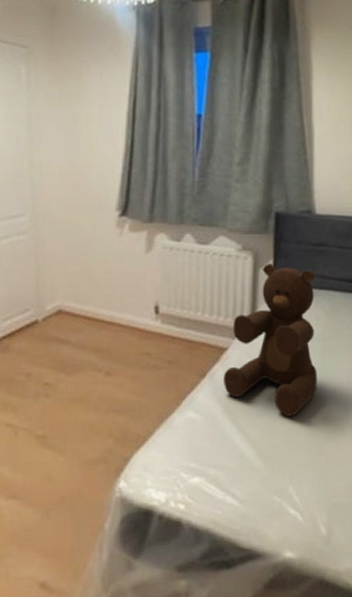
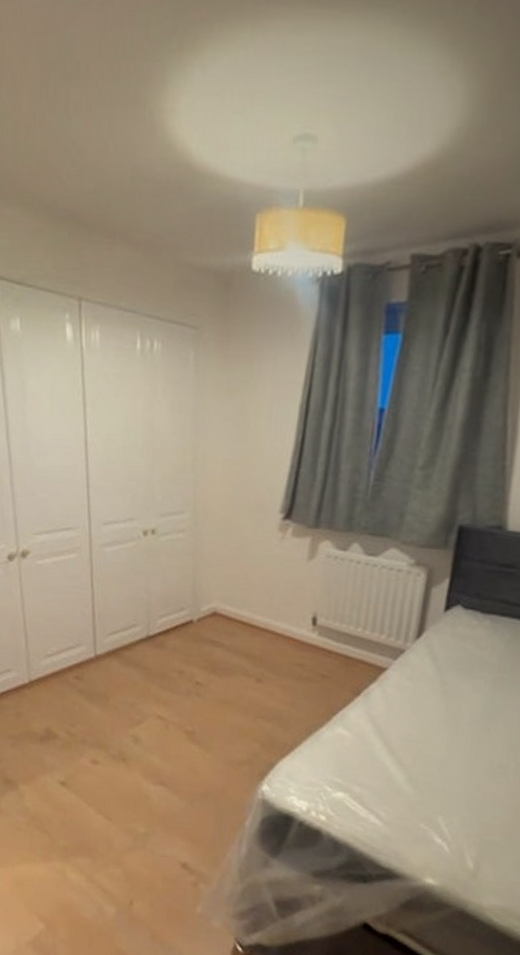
teddy bear: present [222,264,318,417] -> none [378,582,497,747]

